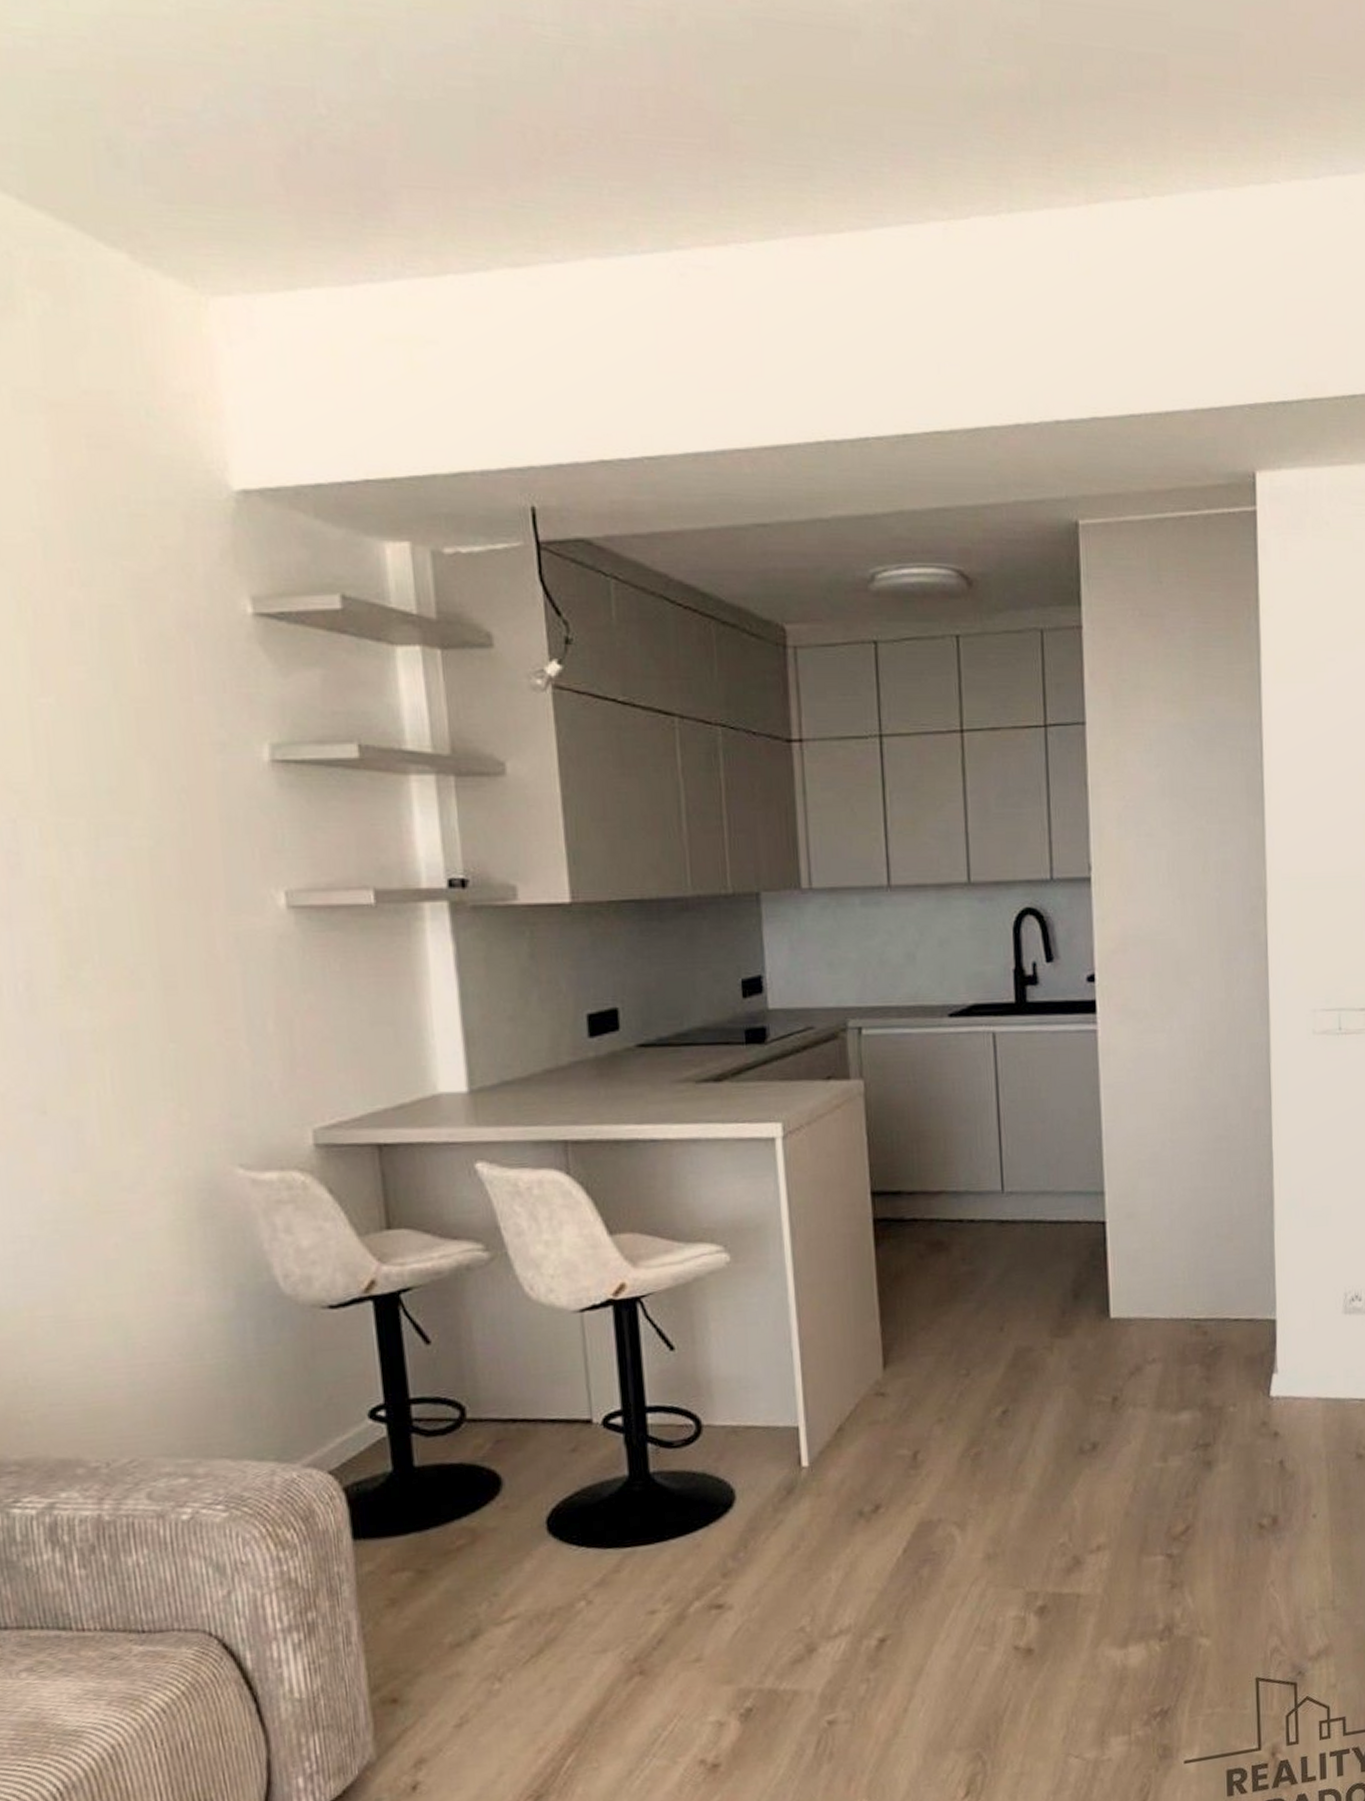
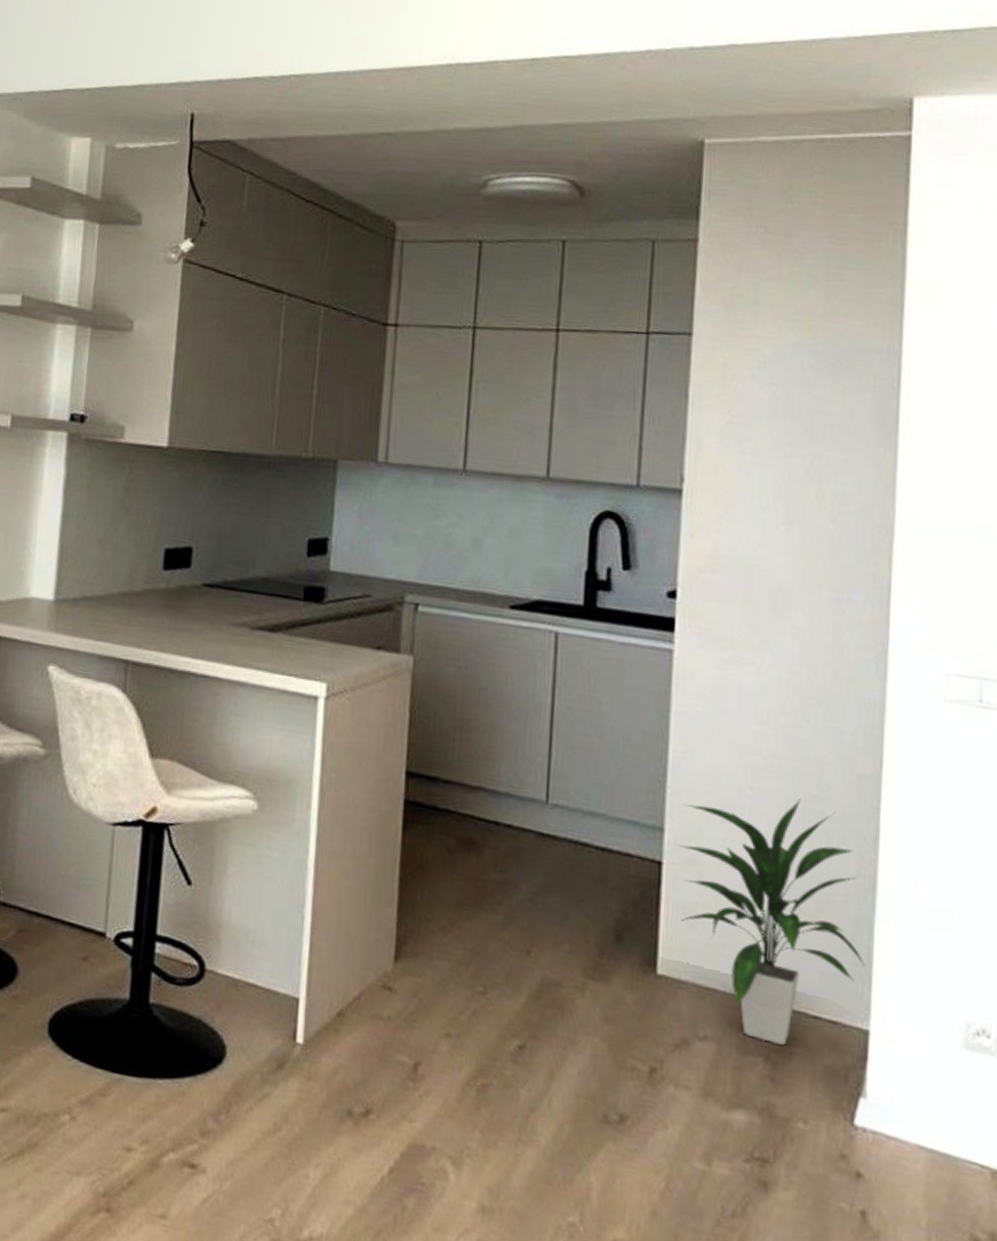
indoor plant: none [1115,1140,1269,1351] -> present [675,798,865,1045]

